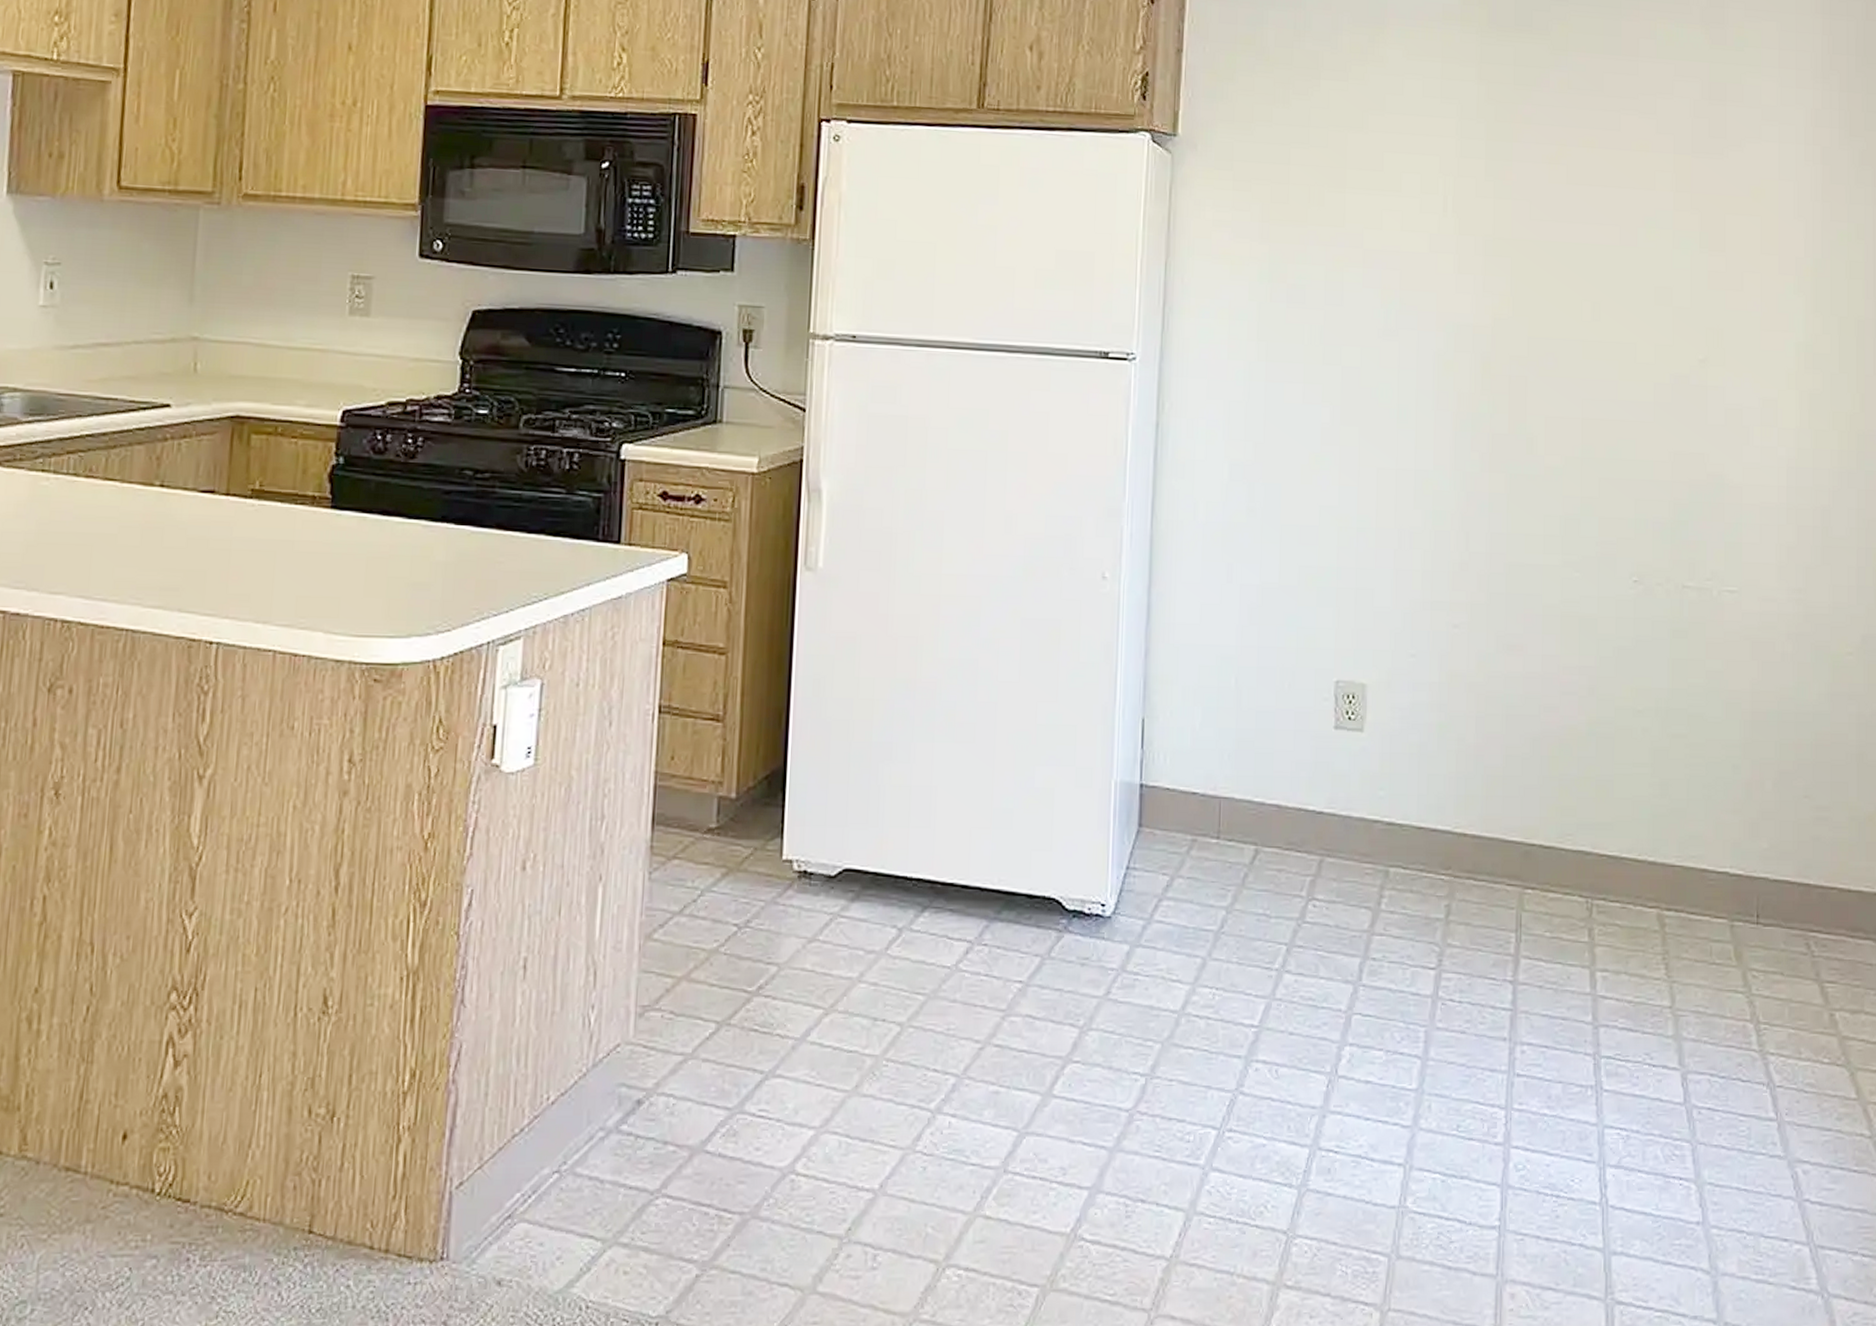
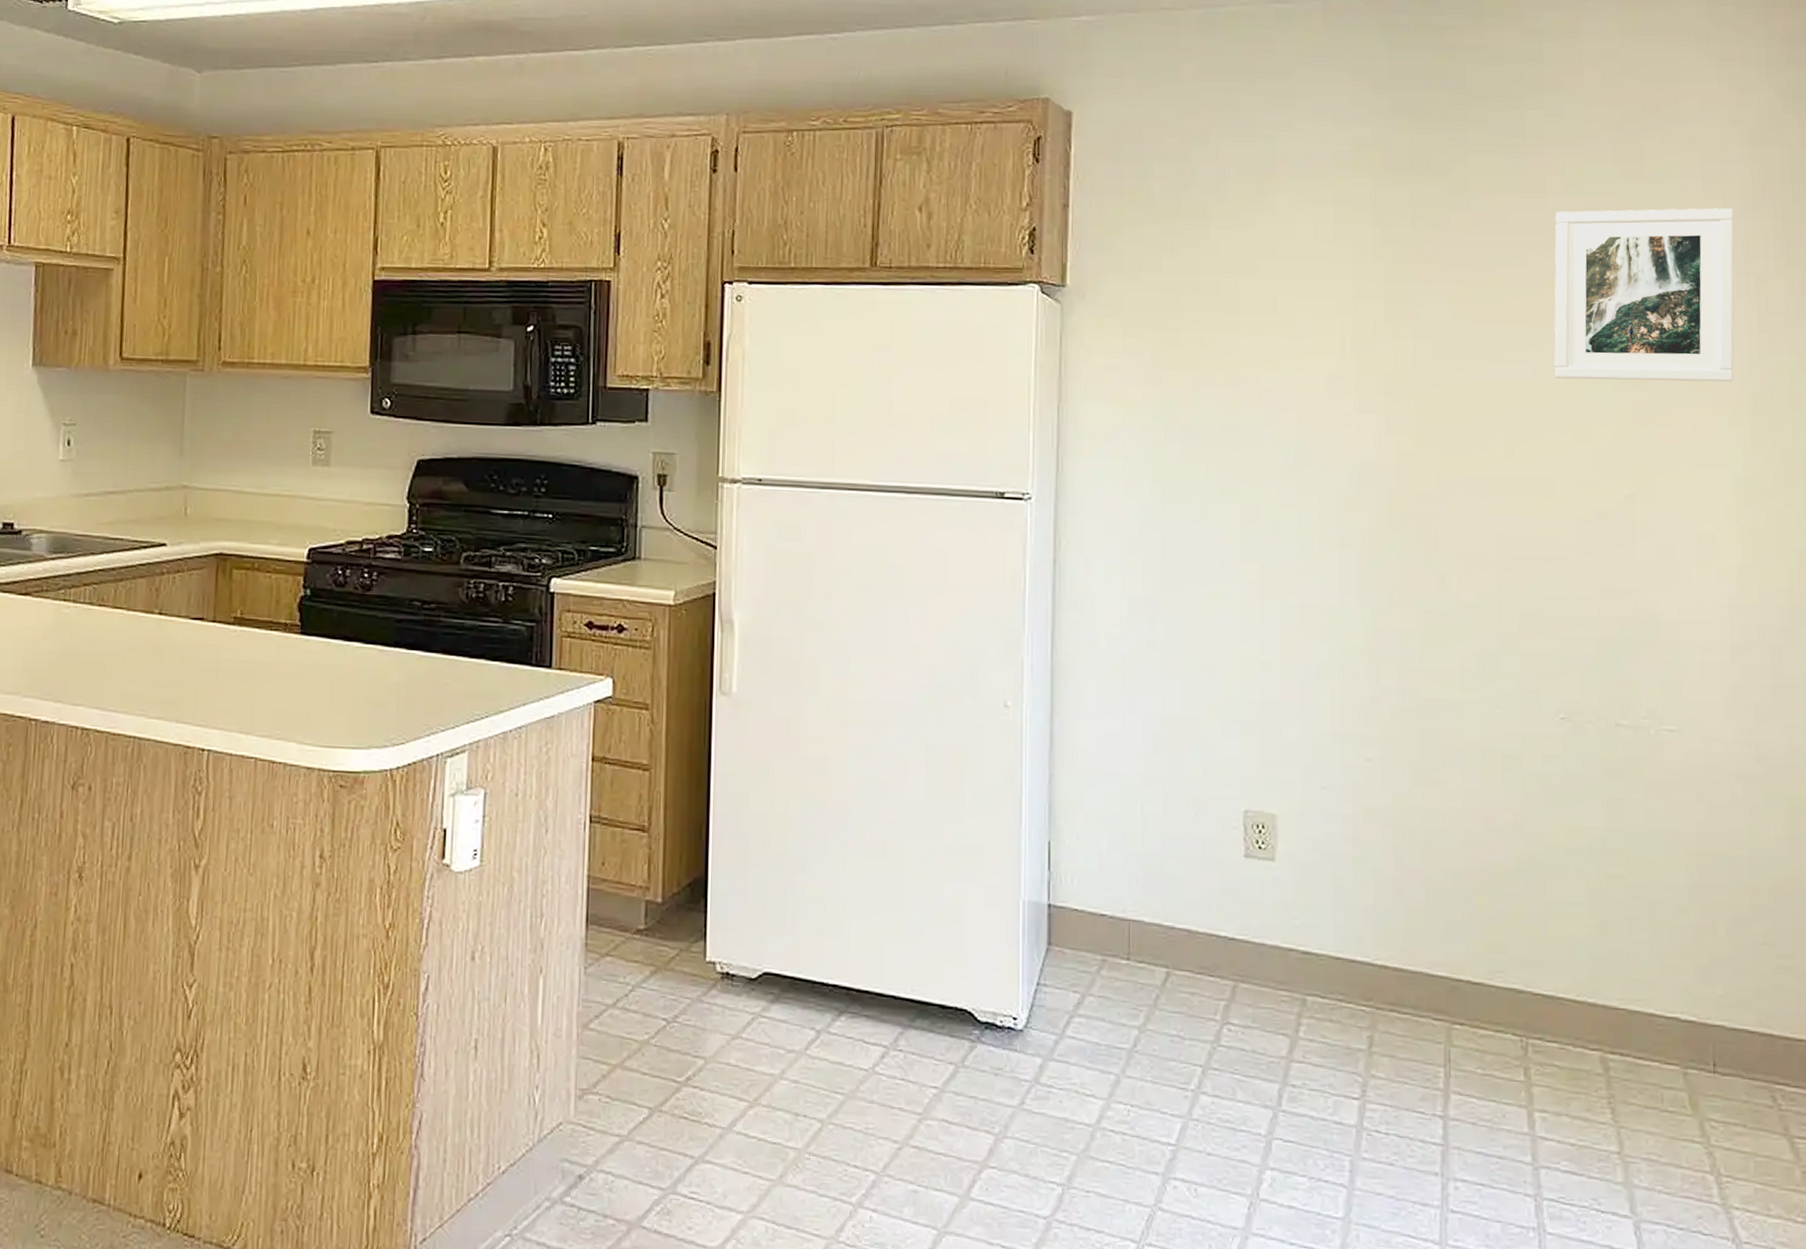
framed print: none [1639,75,1805,249] -> present [1553,207,1735,382]

